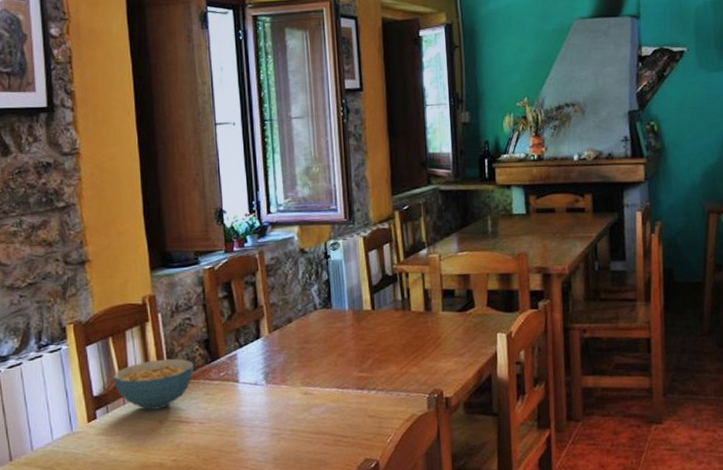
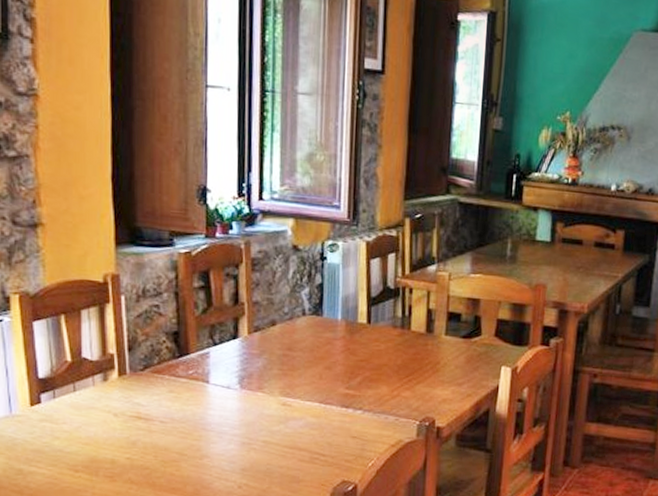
cereal bowl: present [113,358,194,410] -> none [63,347,159,402]

